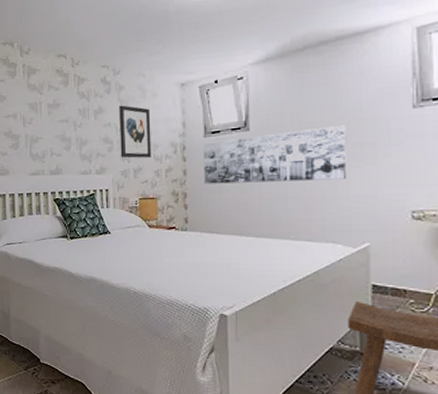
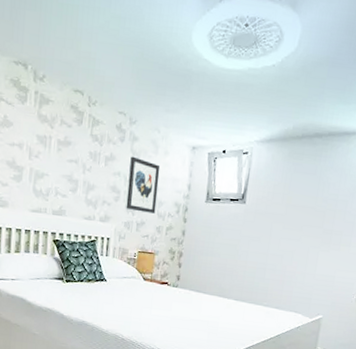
wall art: present [203,125,347,184] -> none [199,208,323,260]

